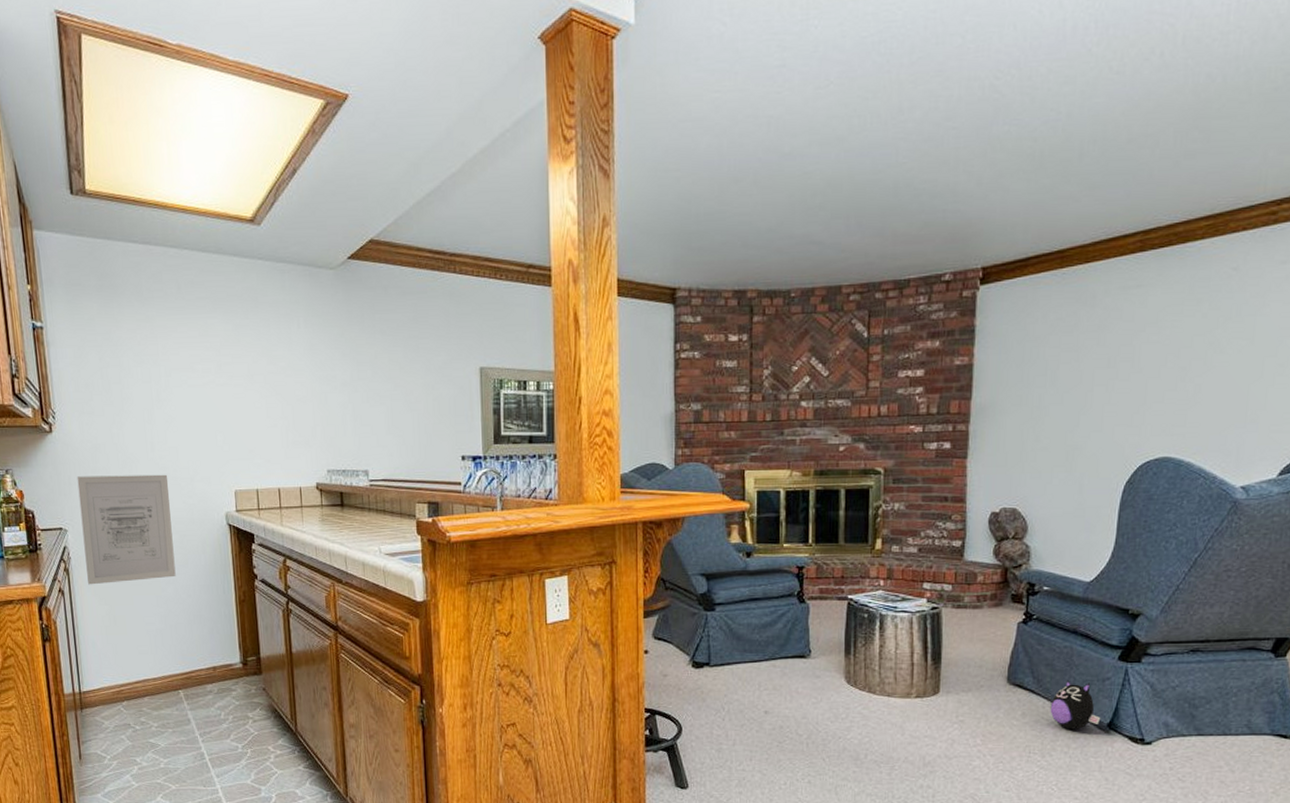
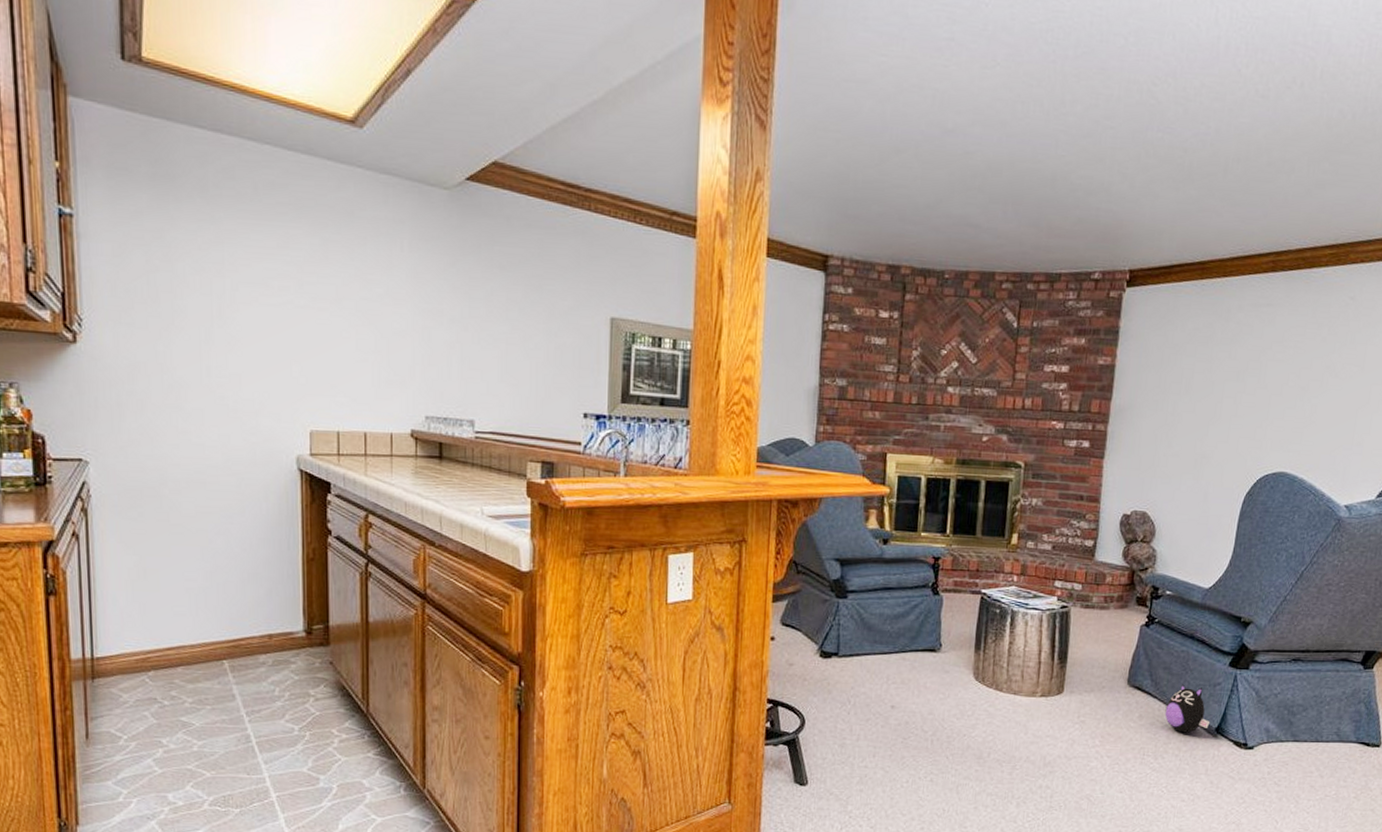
wall art: present [77,474,176,585] -> none [106,398,229,530]

